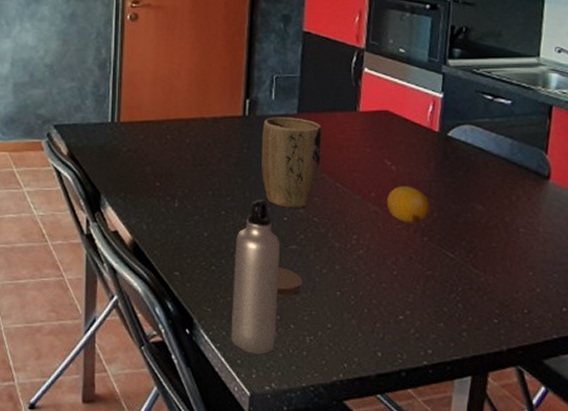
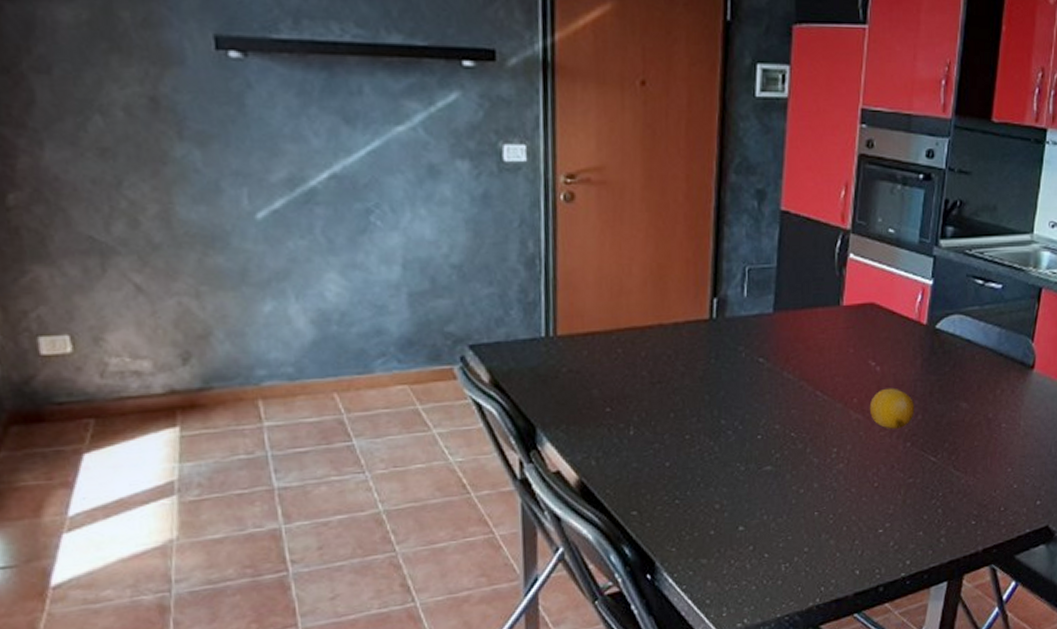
water bottle: present [231,198,281,355] -> none [698,416,754,592]
plant pot: present [261,117,322,208] -> none [731,317,801,425]
coaster: present [276,267,302,297] -> none [749,492,777,525]

